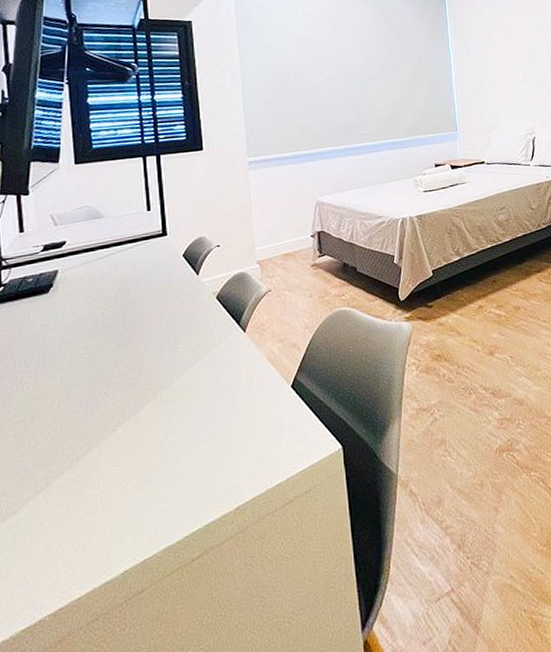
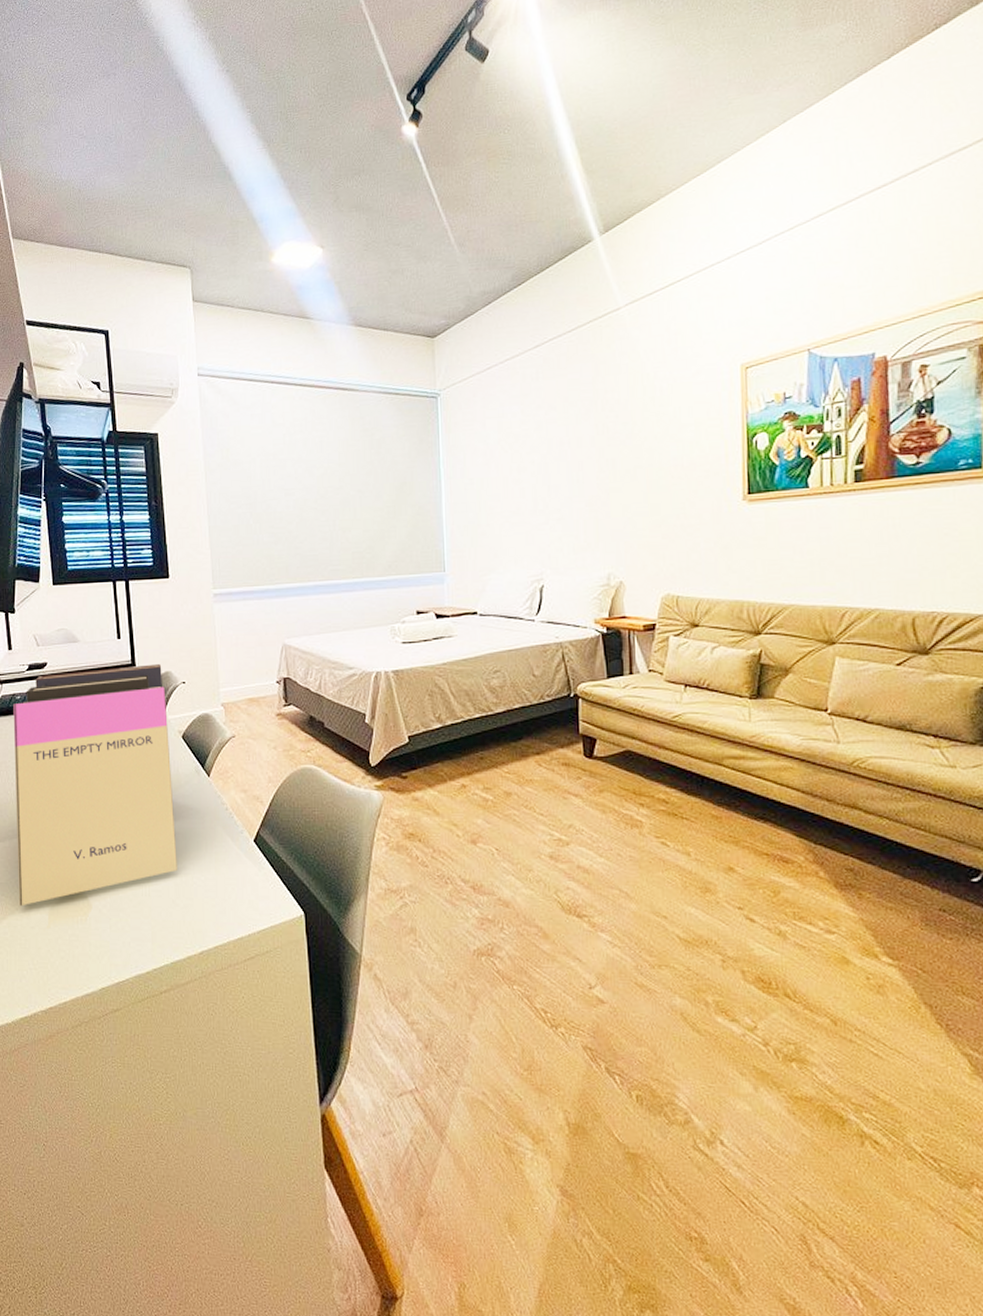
books: none [23,231,211,504] -> present [13,664,177,907]

